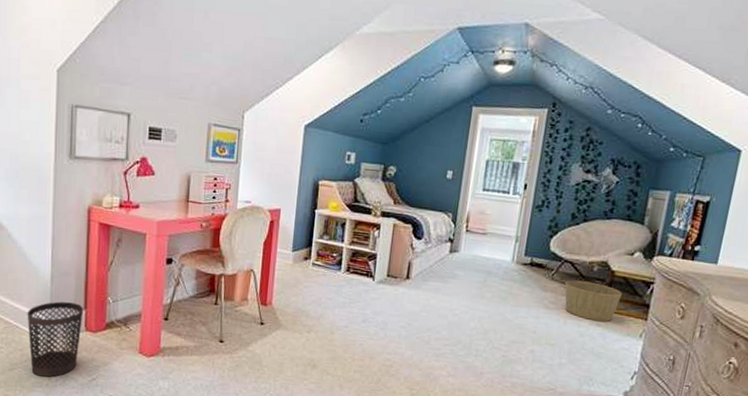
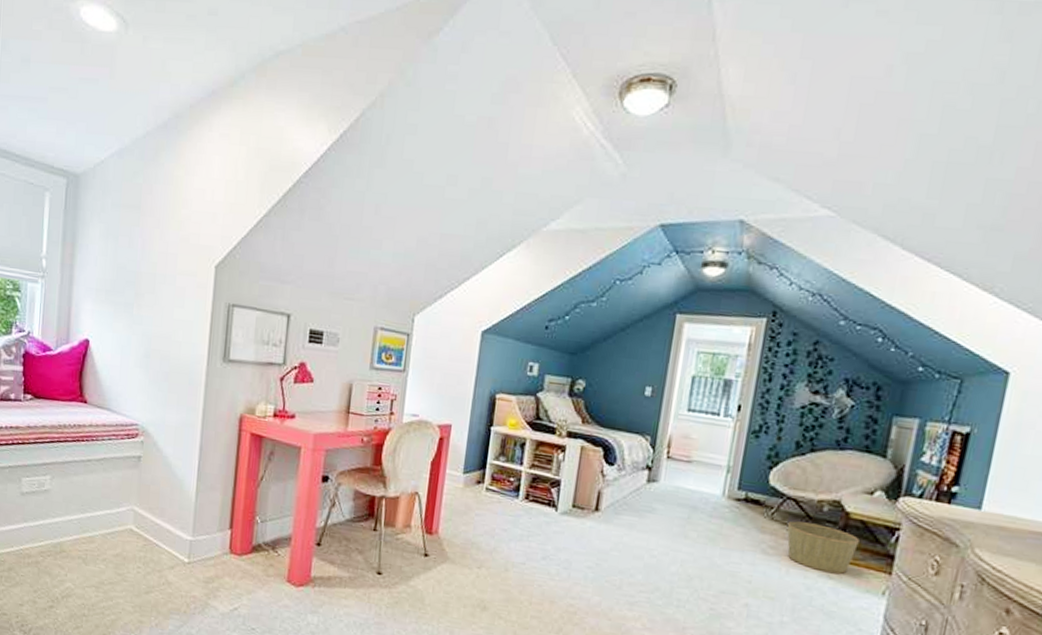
trash bin: present [27,301,84,377] -> none [168,518,229,604]

